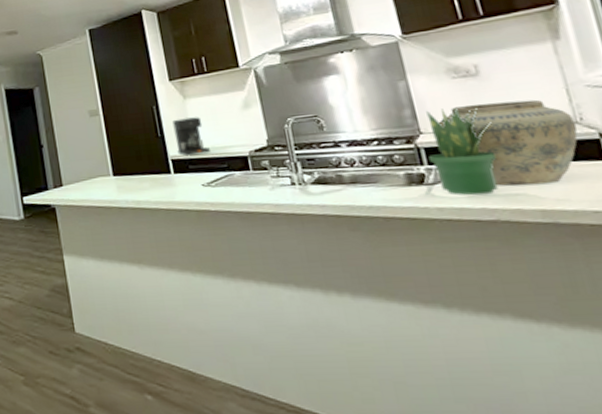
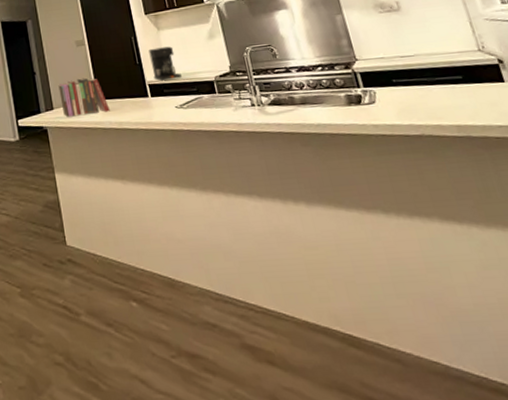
books: none [68,151,127,195] -> present [58,78,110,117]
planter: present [426,107,499,196] -> none [360,37,422,114]
vase: present [439,99,578,187] -> none [371,31,481,106]

